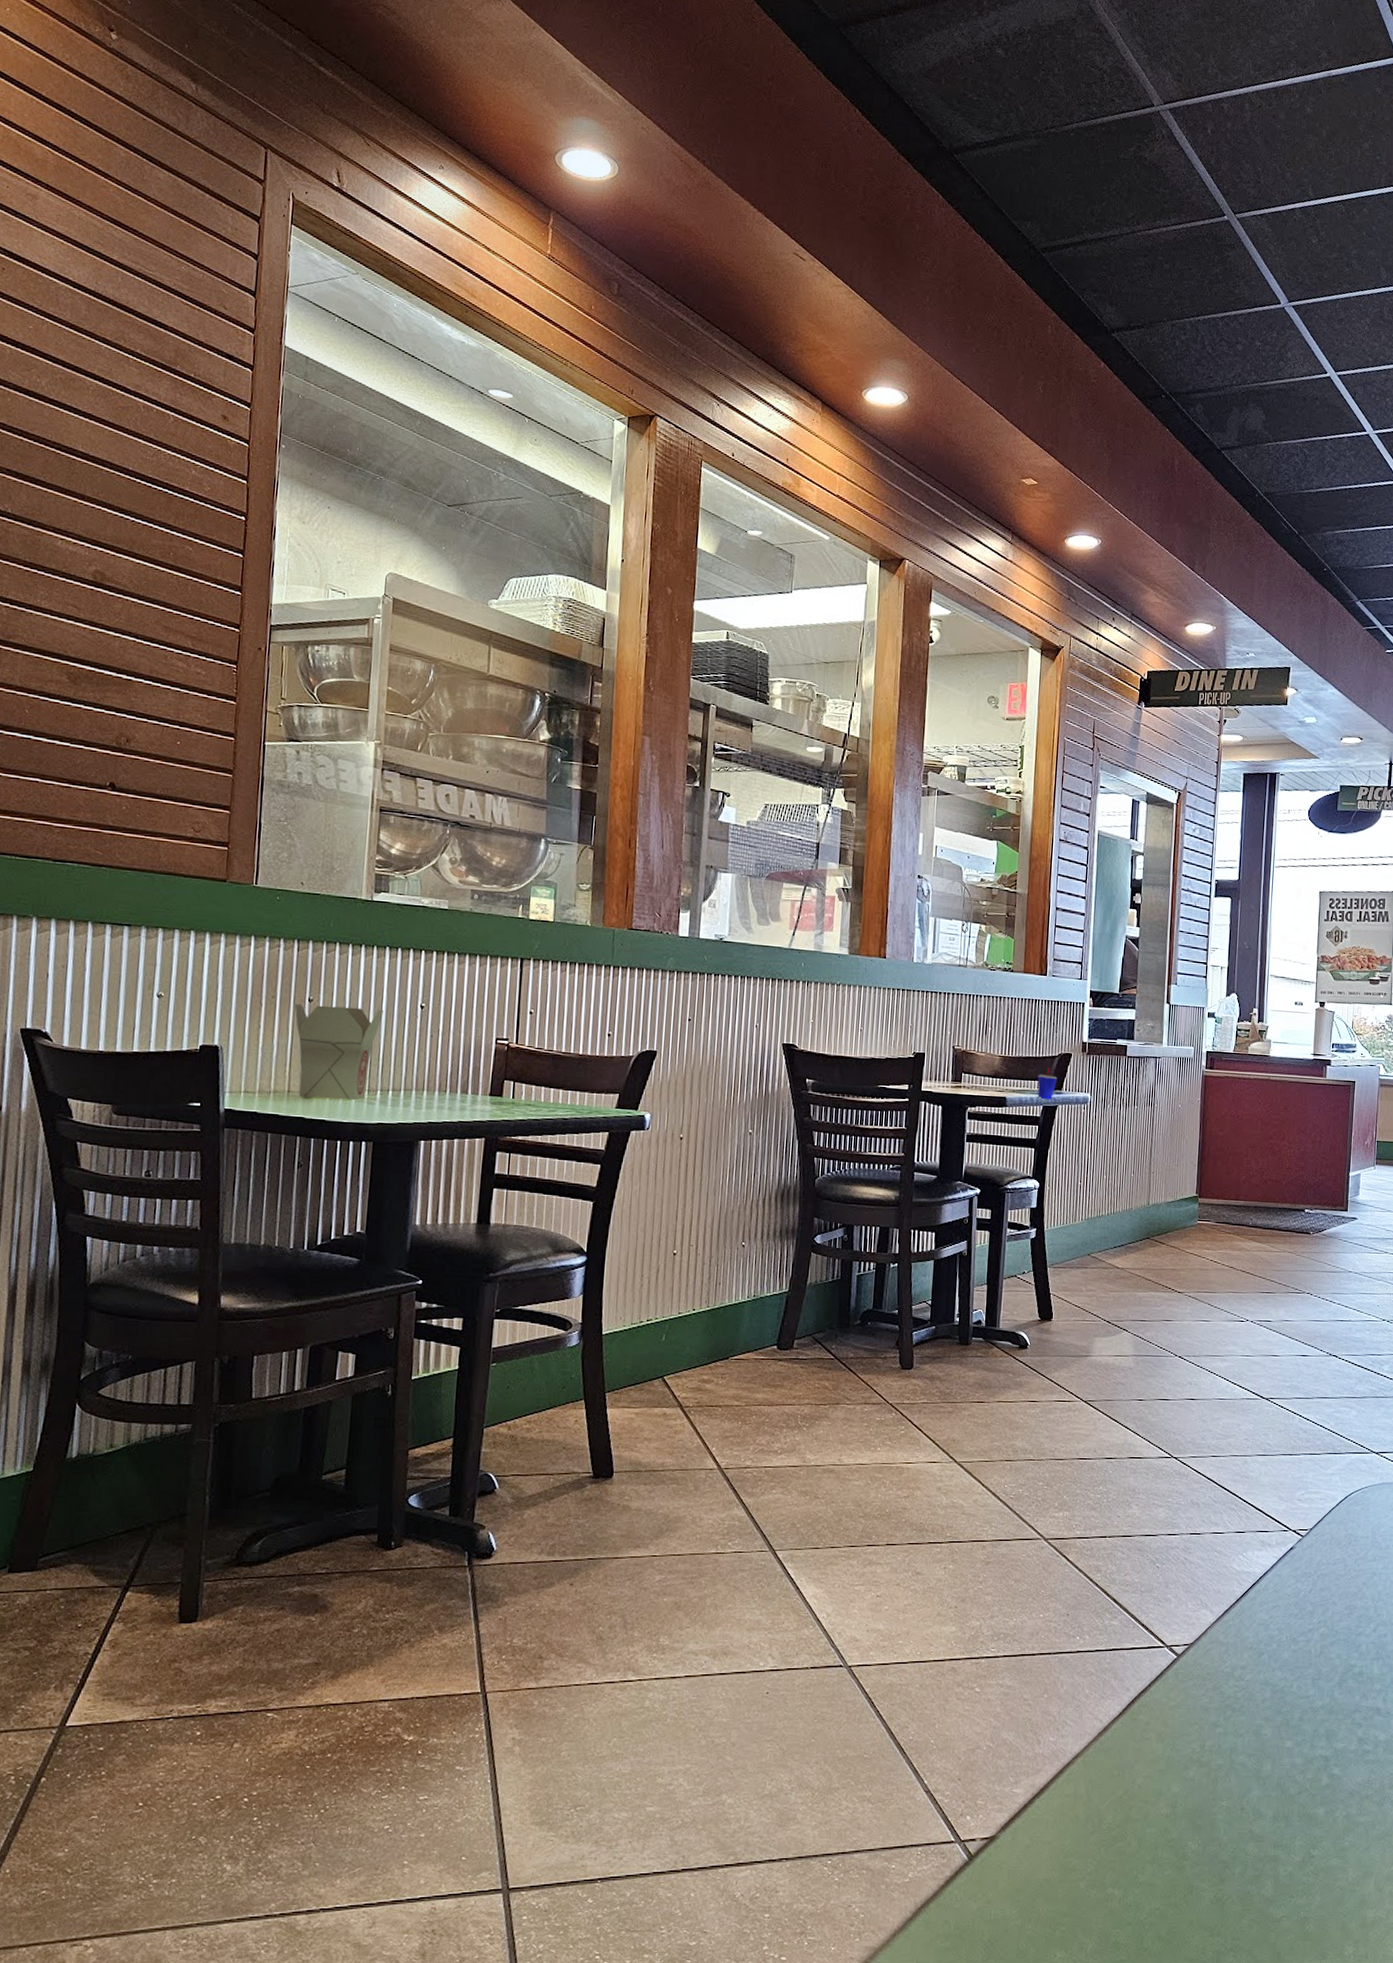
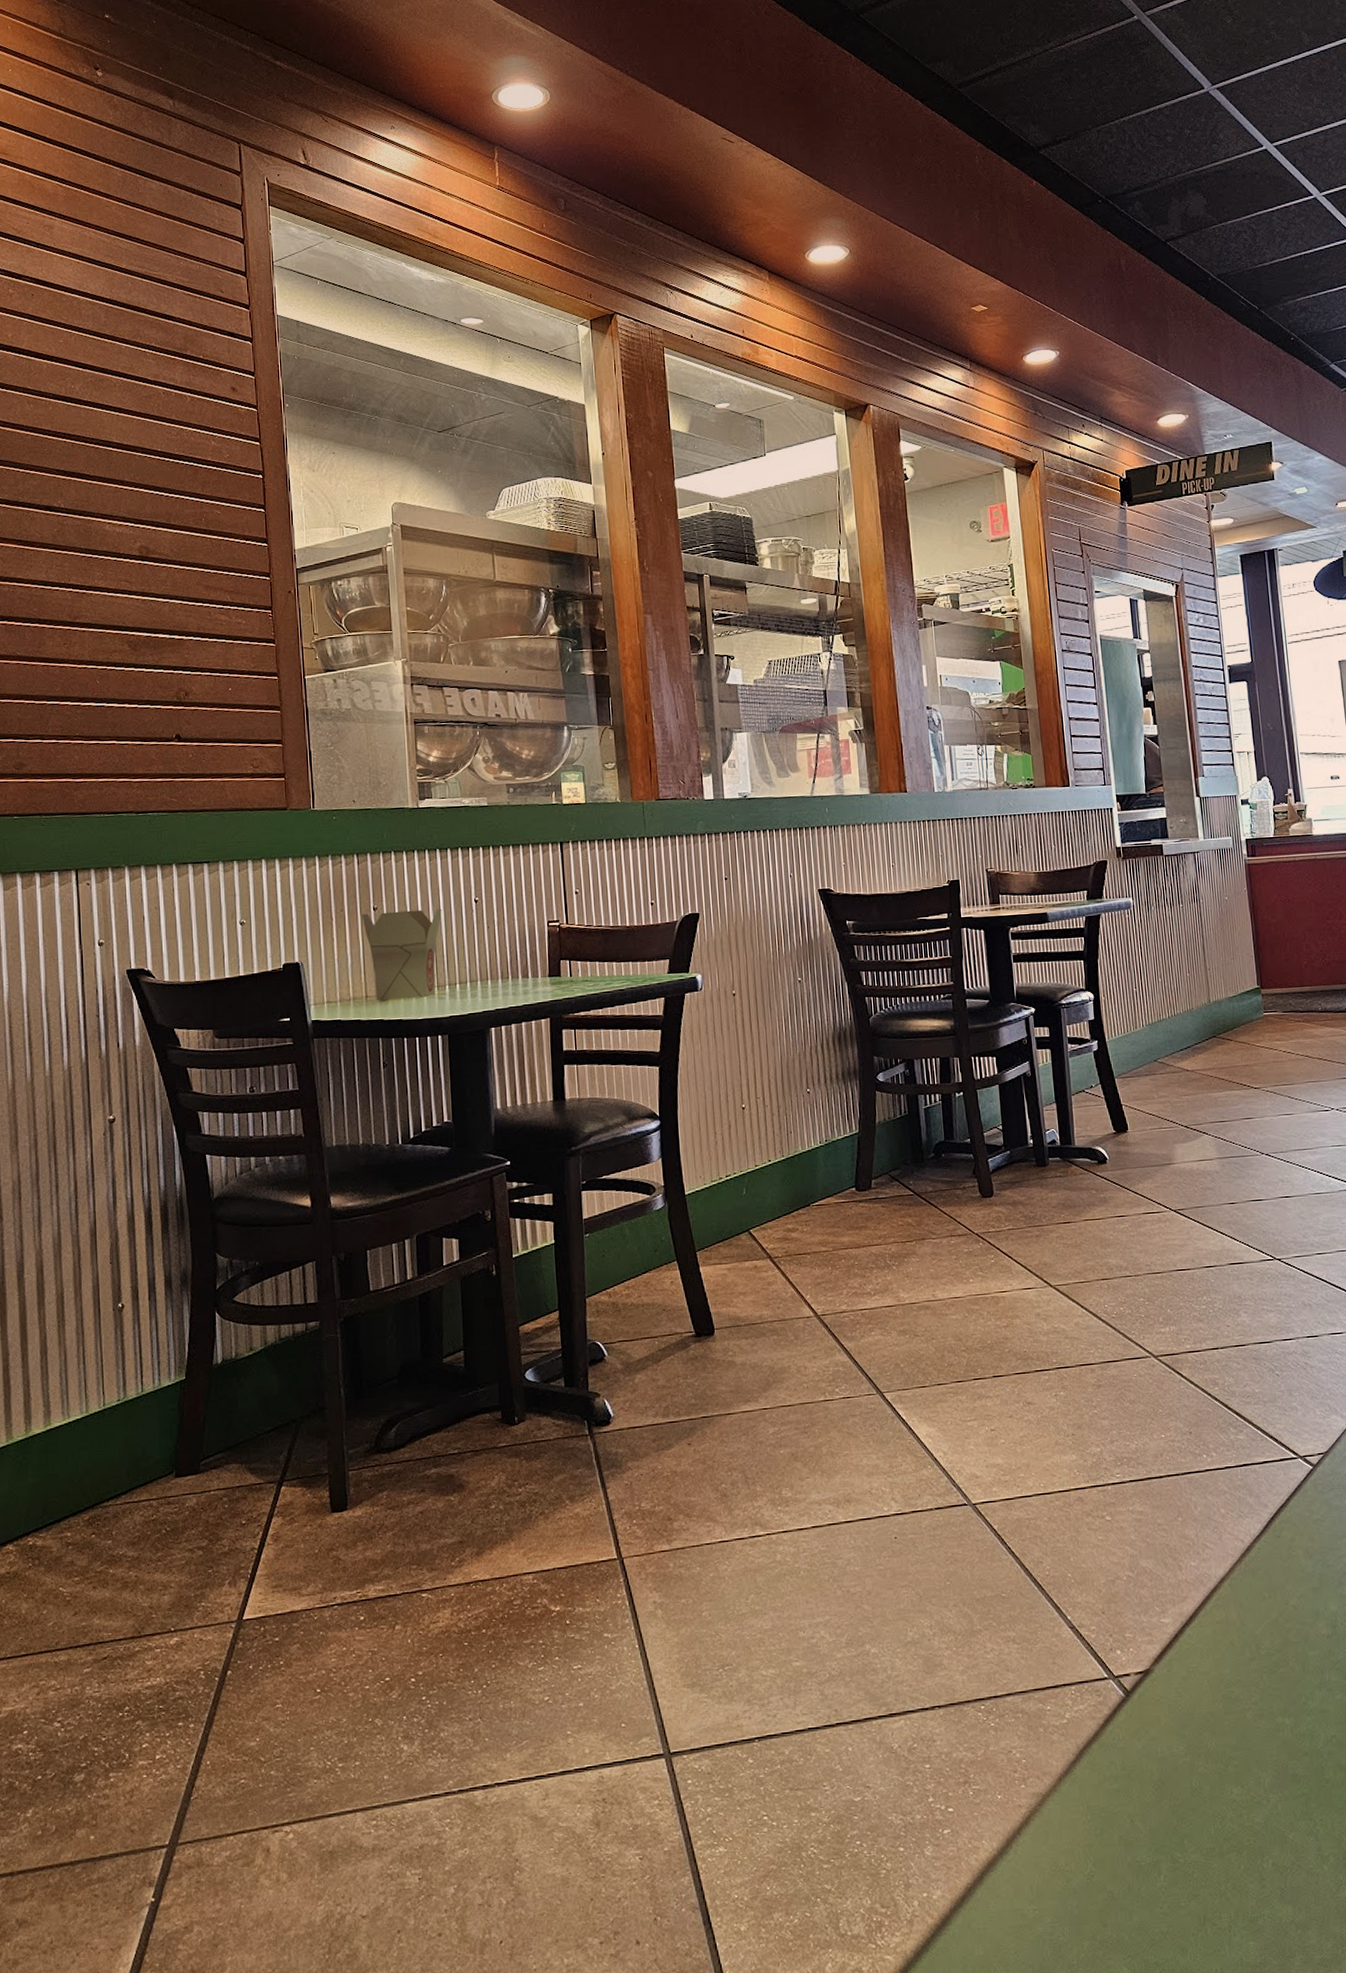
beverage cup: present [1037,1067,1058,1100] -> none [1076,877,1096,910]

